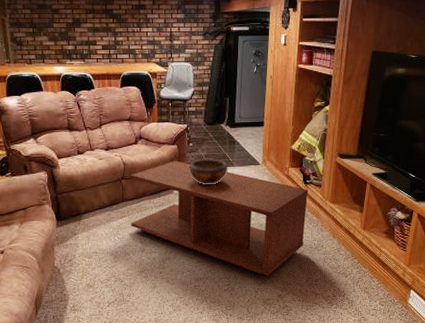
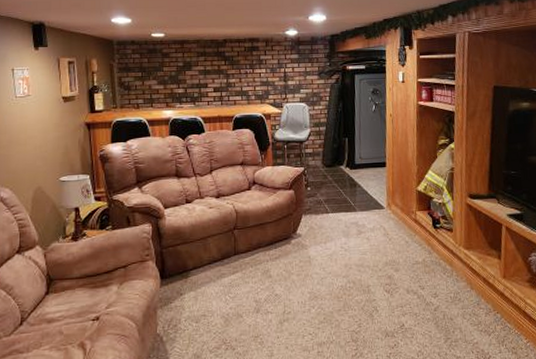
coffee table: present [130,160,309,276] -> none [242,207,440,338]
decorative bowl: present [189,159,228,185] -> none [307,203,350,233]

